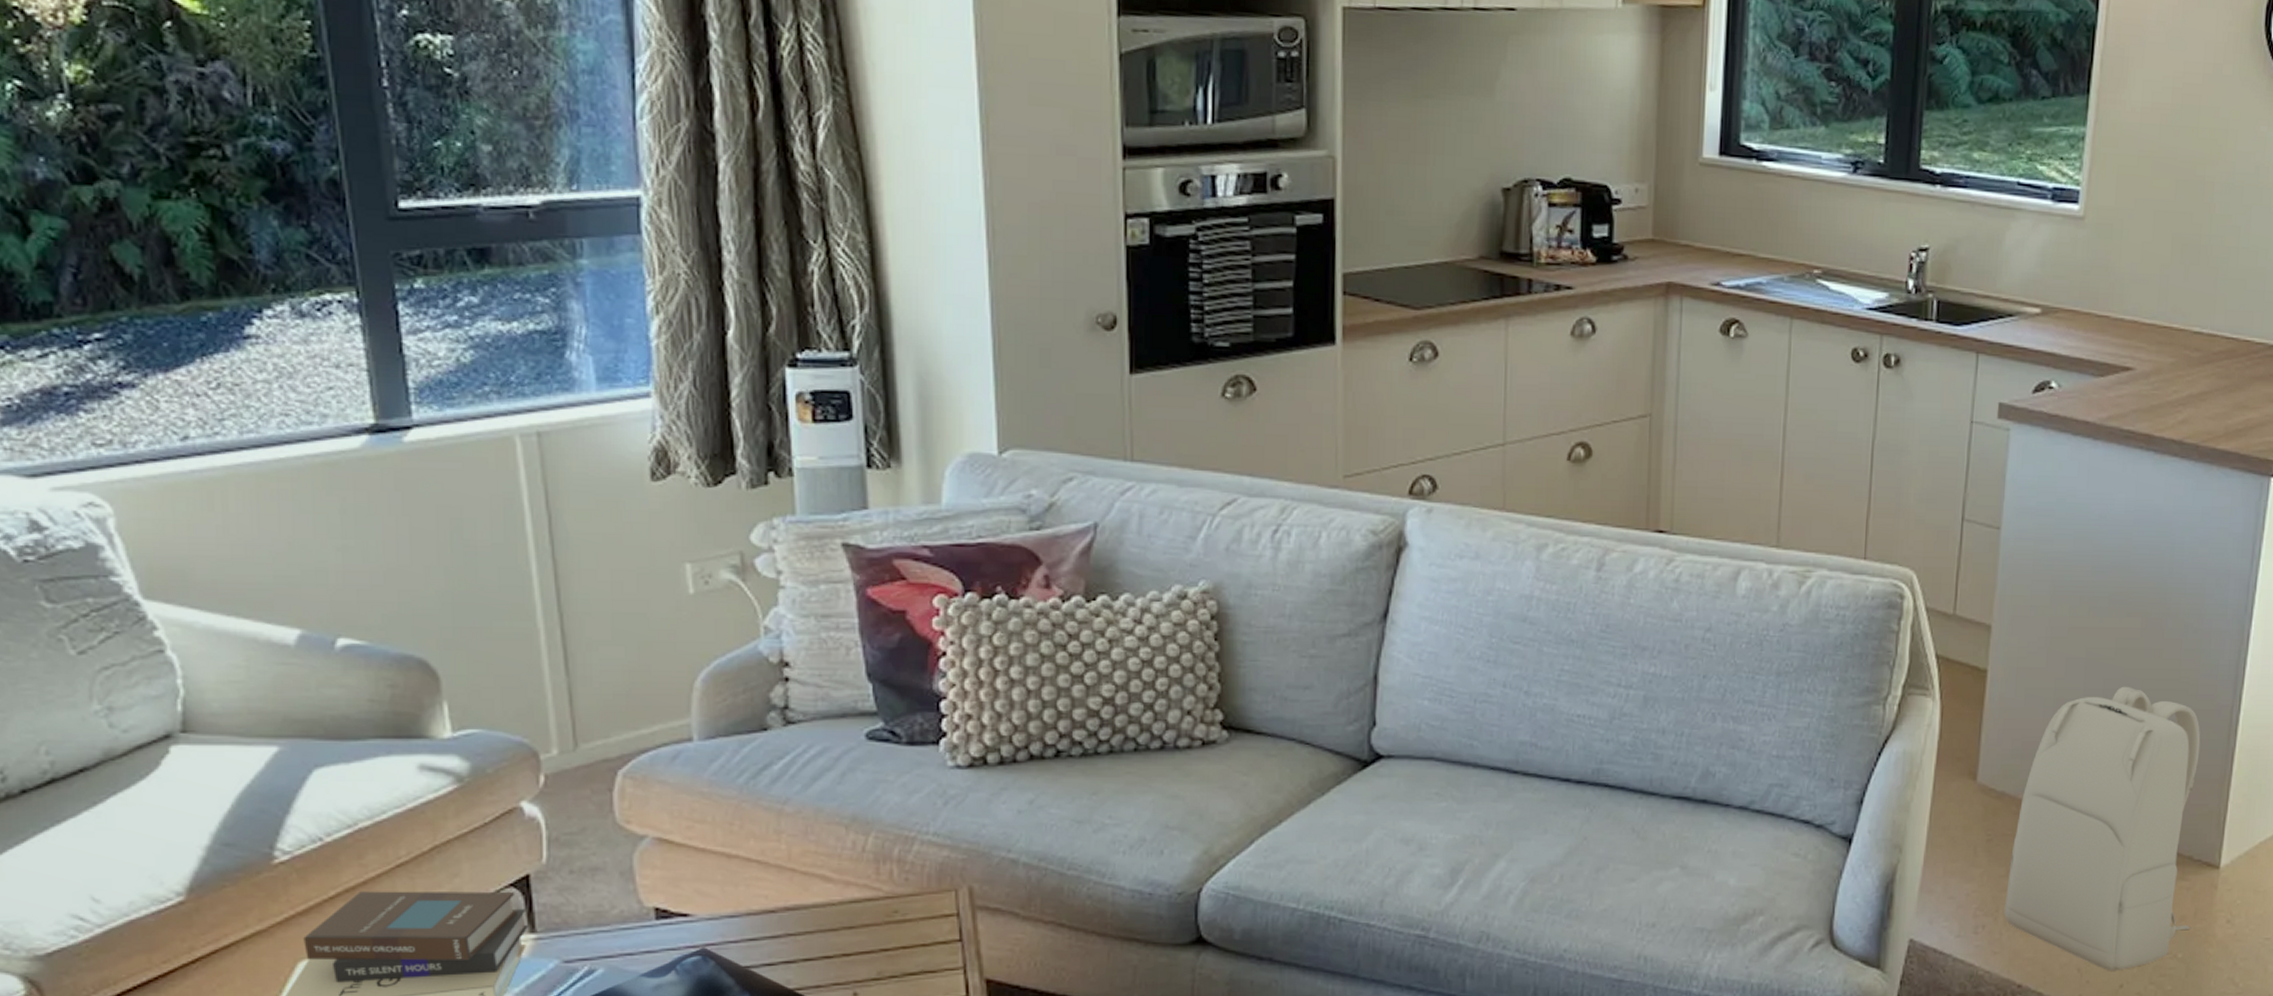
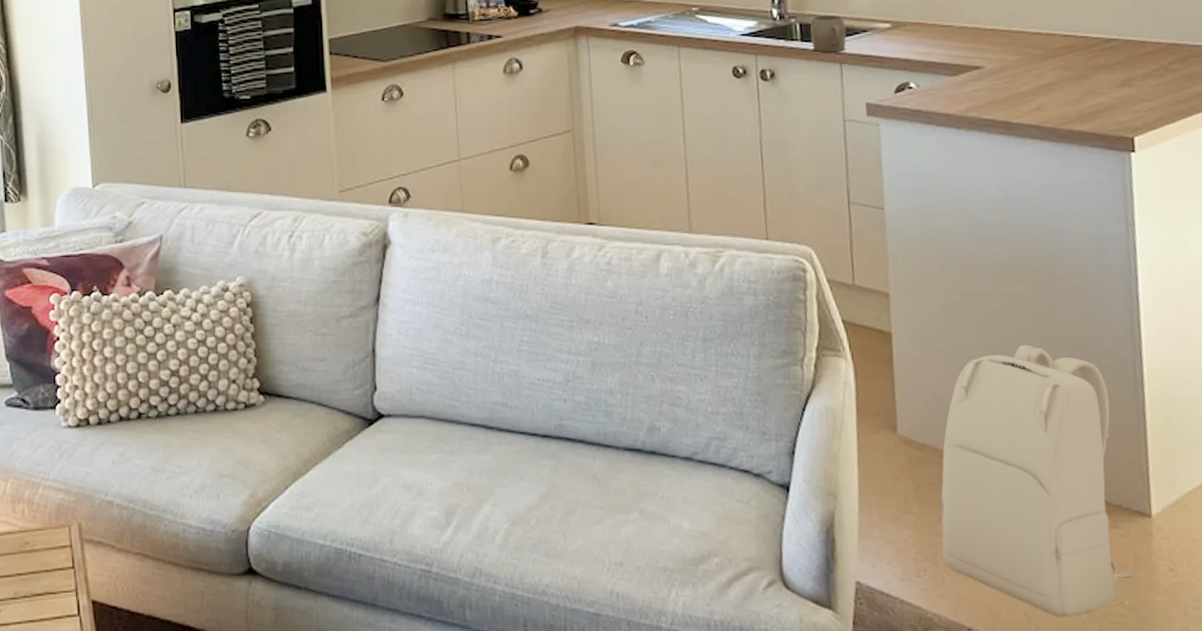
mug: none [1947,291,1990,339] -> present [810,14,847,53]

